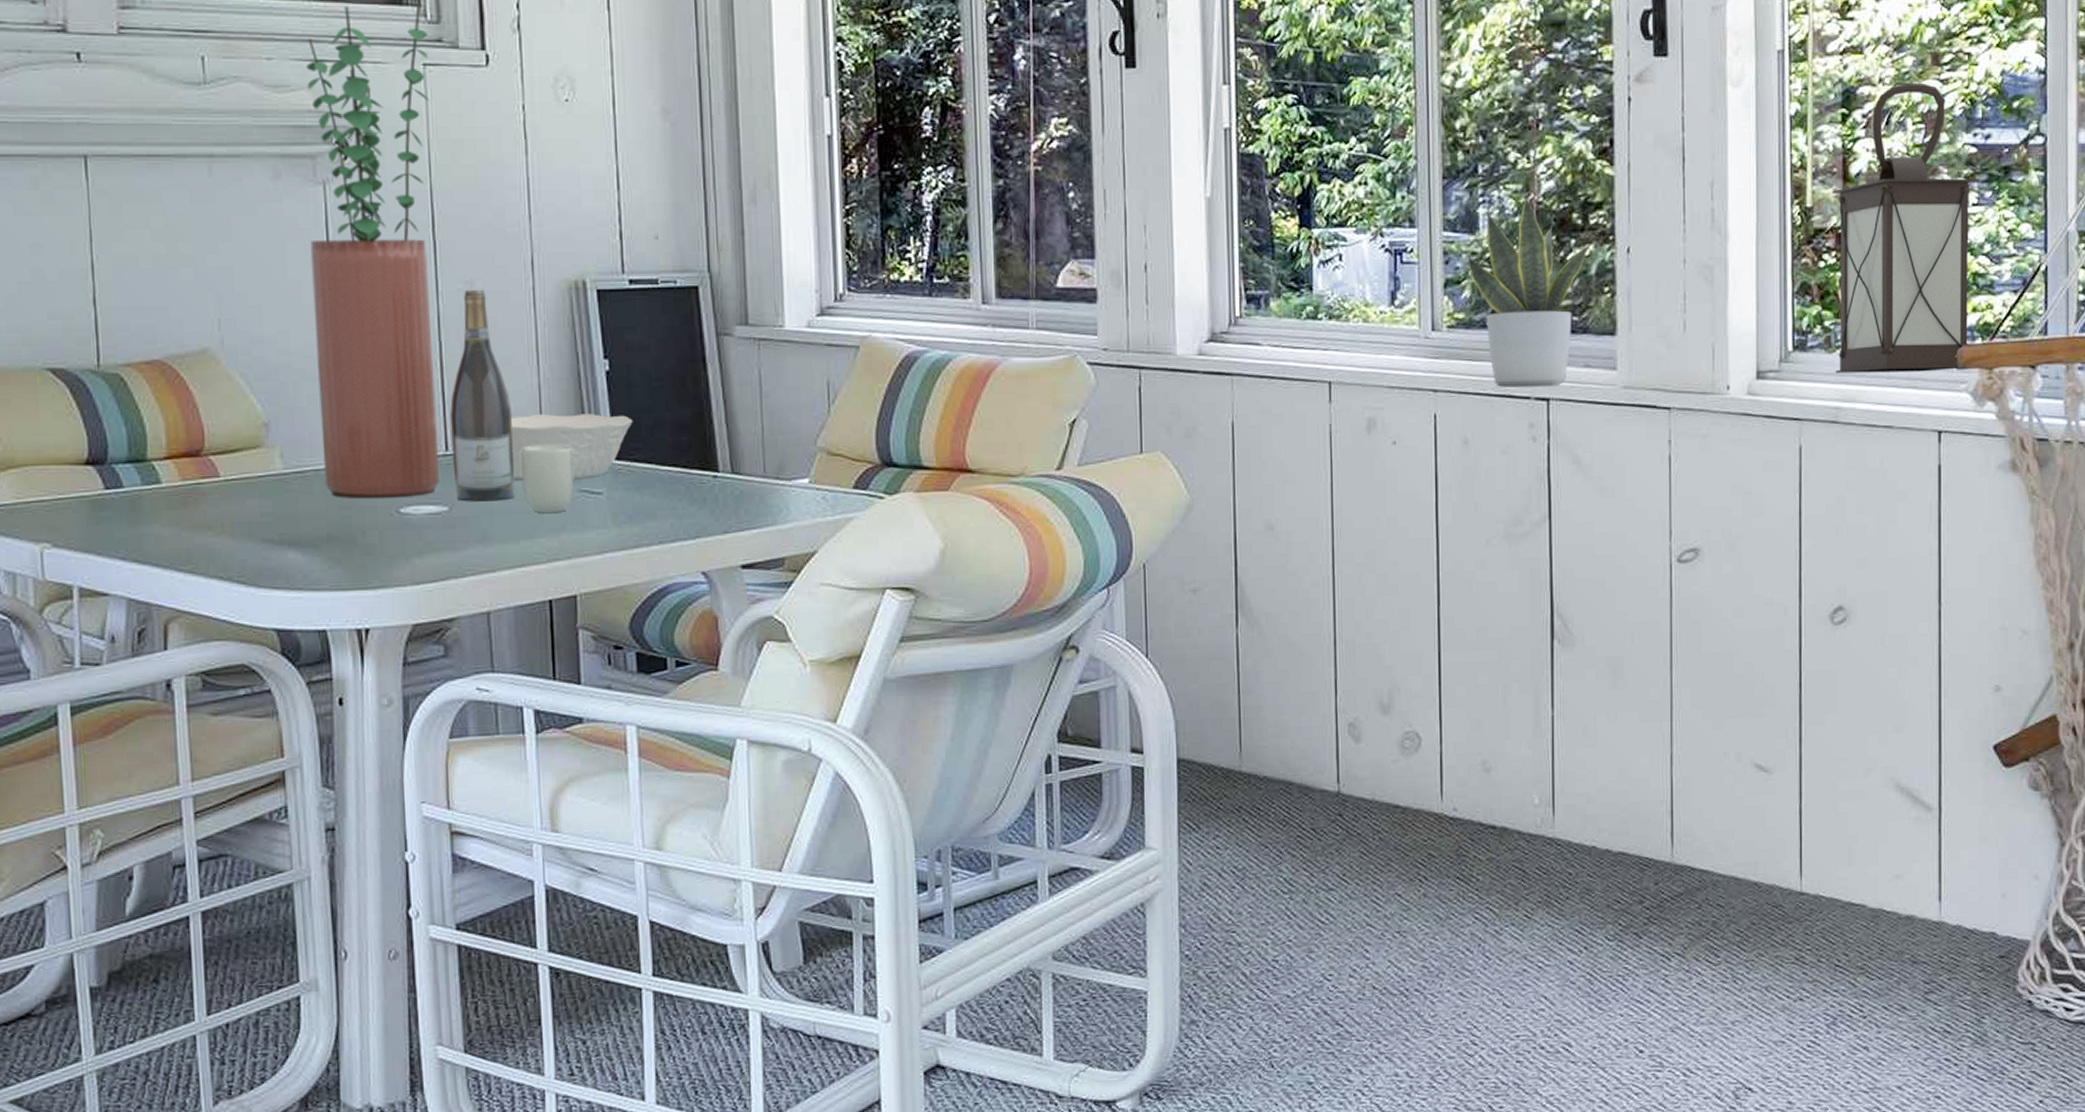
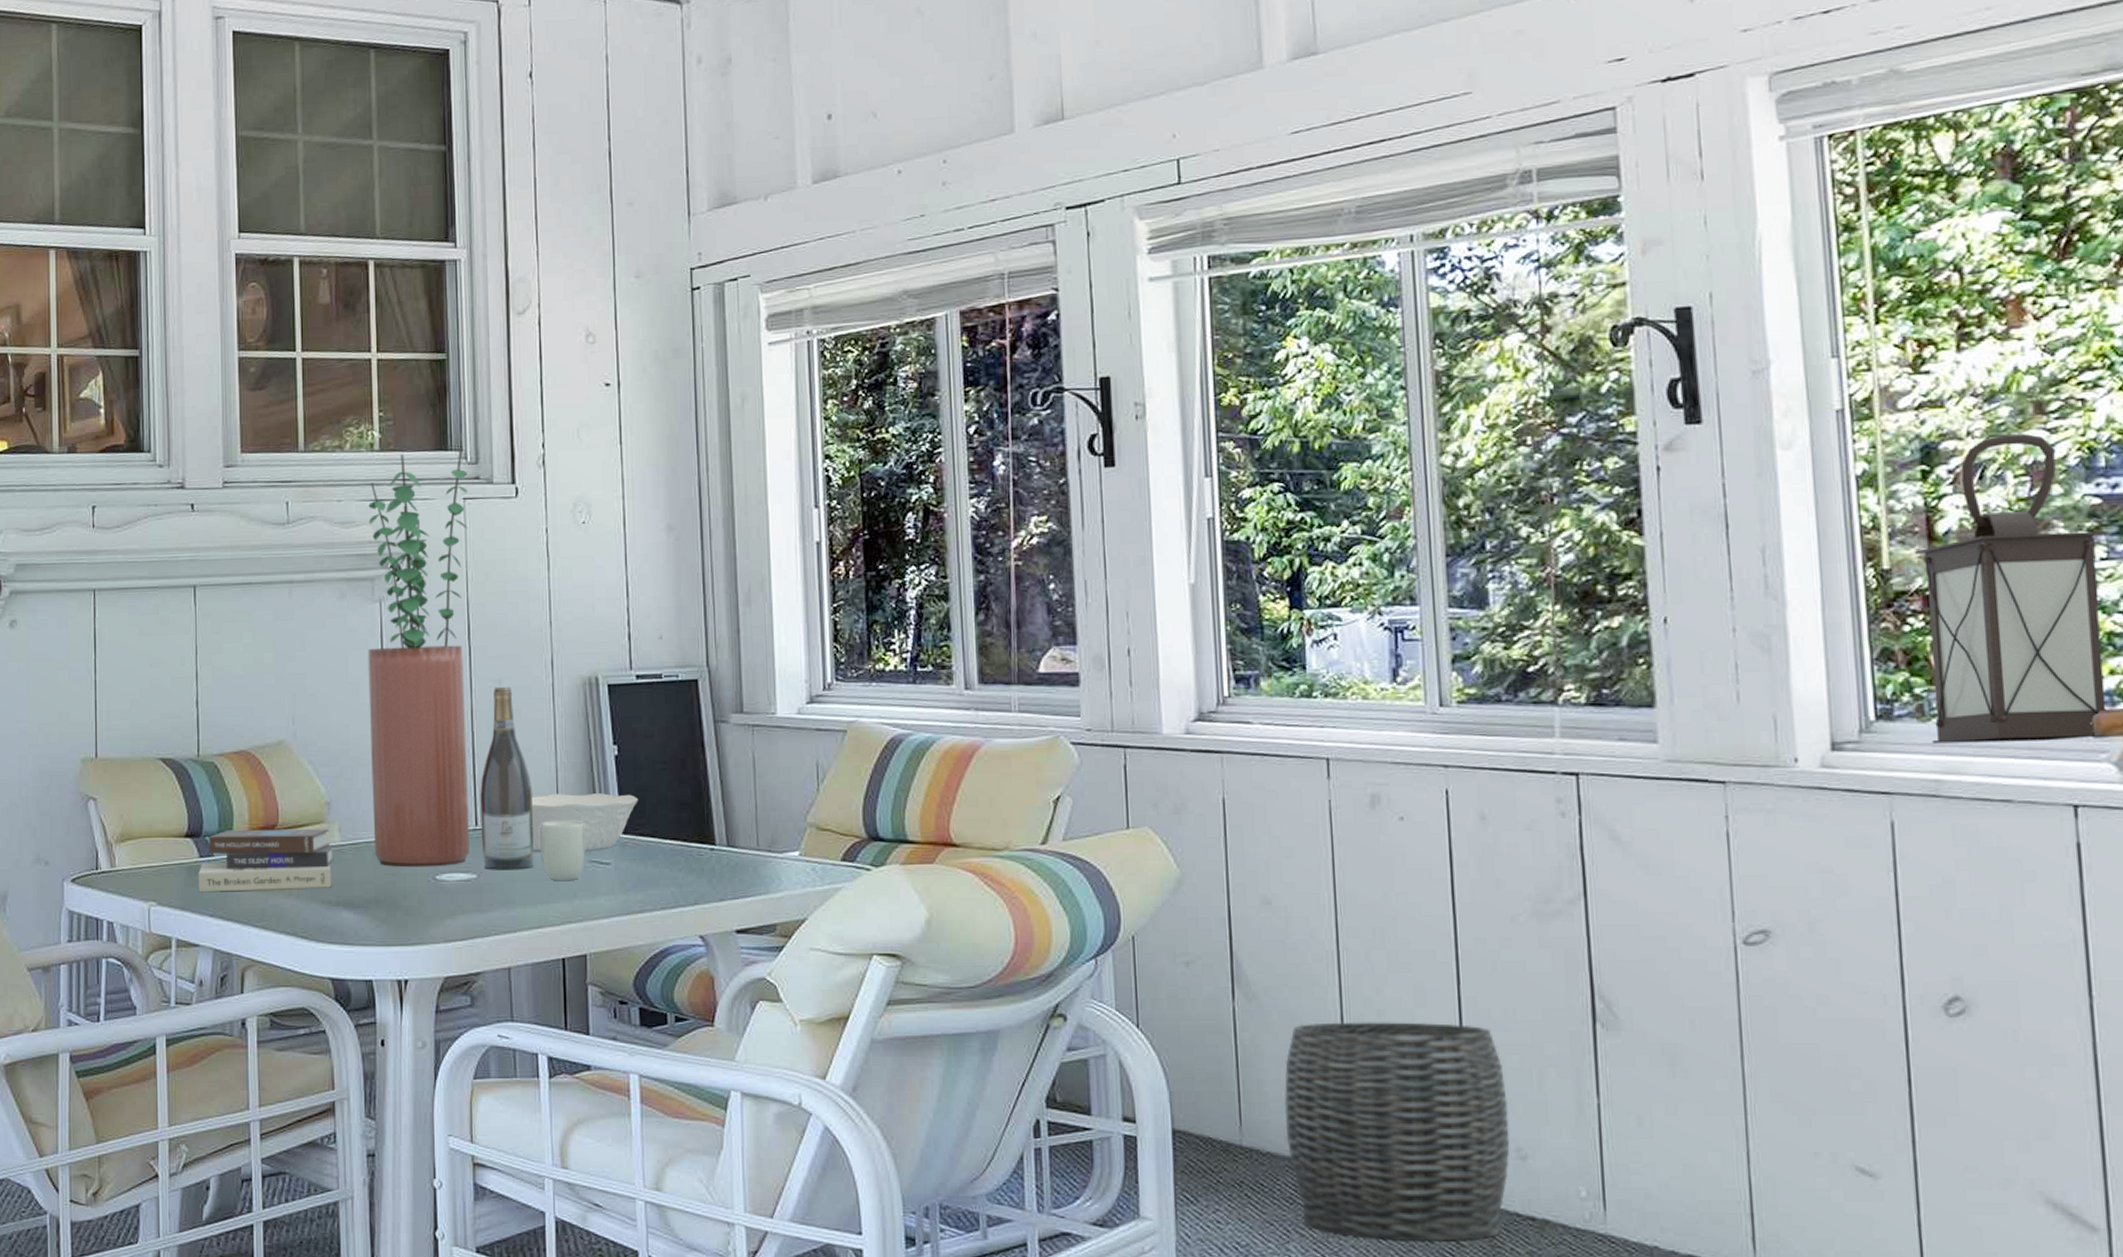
books: none [104,454,277,531] -> present [198,829,335,893]
woven basket: none [1280,644,1477,855] -> present [1284,1022,1510,1241]
potted plant: present [1467,192,1594,387] -> none [1477,565,1624,762]

